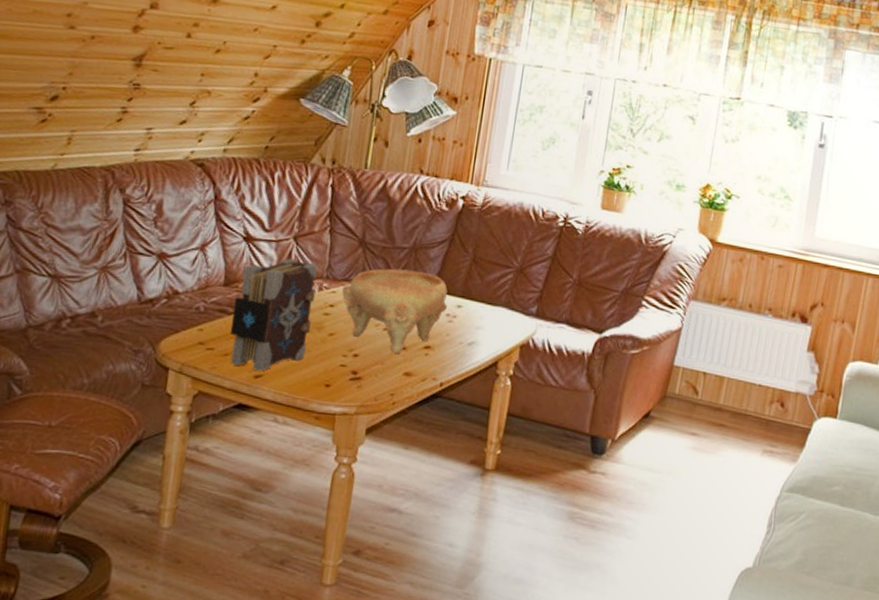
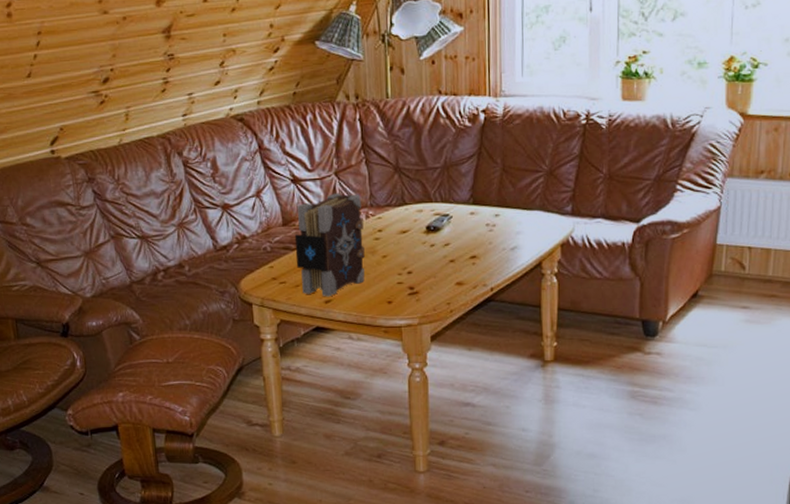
decorative bowl: present [342,268,448,354] -> none [387,187,486,266]

